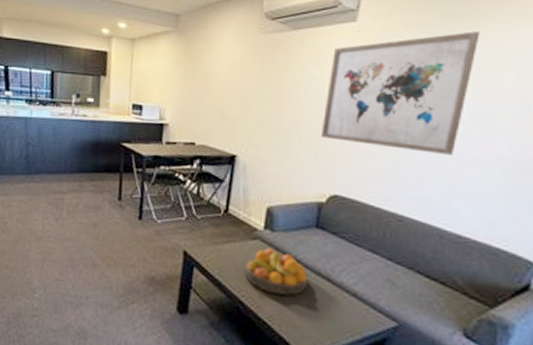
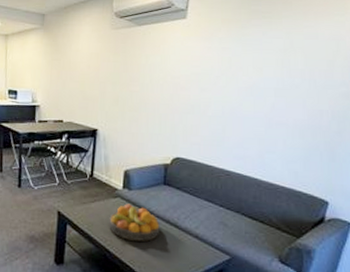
wall art: present [320,31,480,155] -> none [163,25,278,121]

